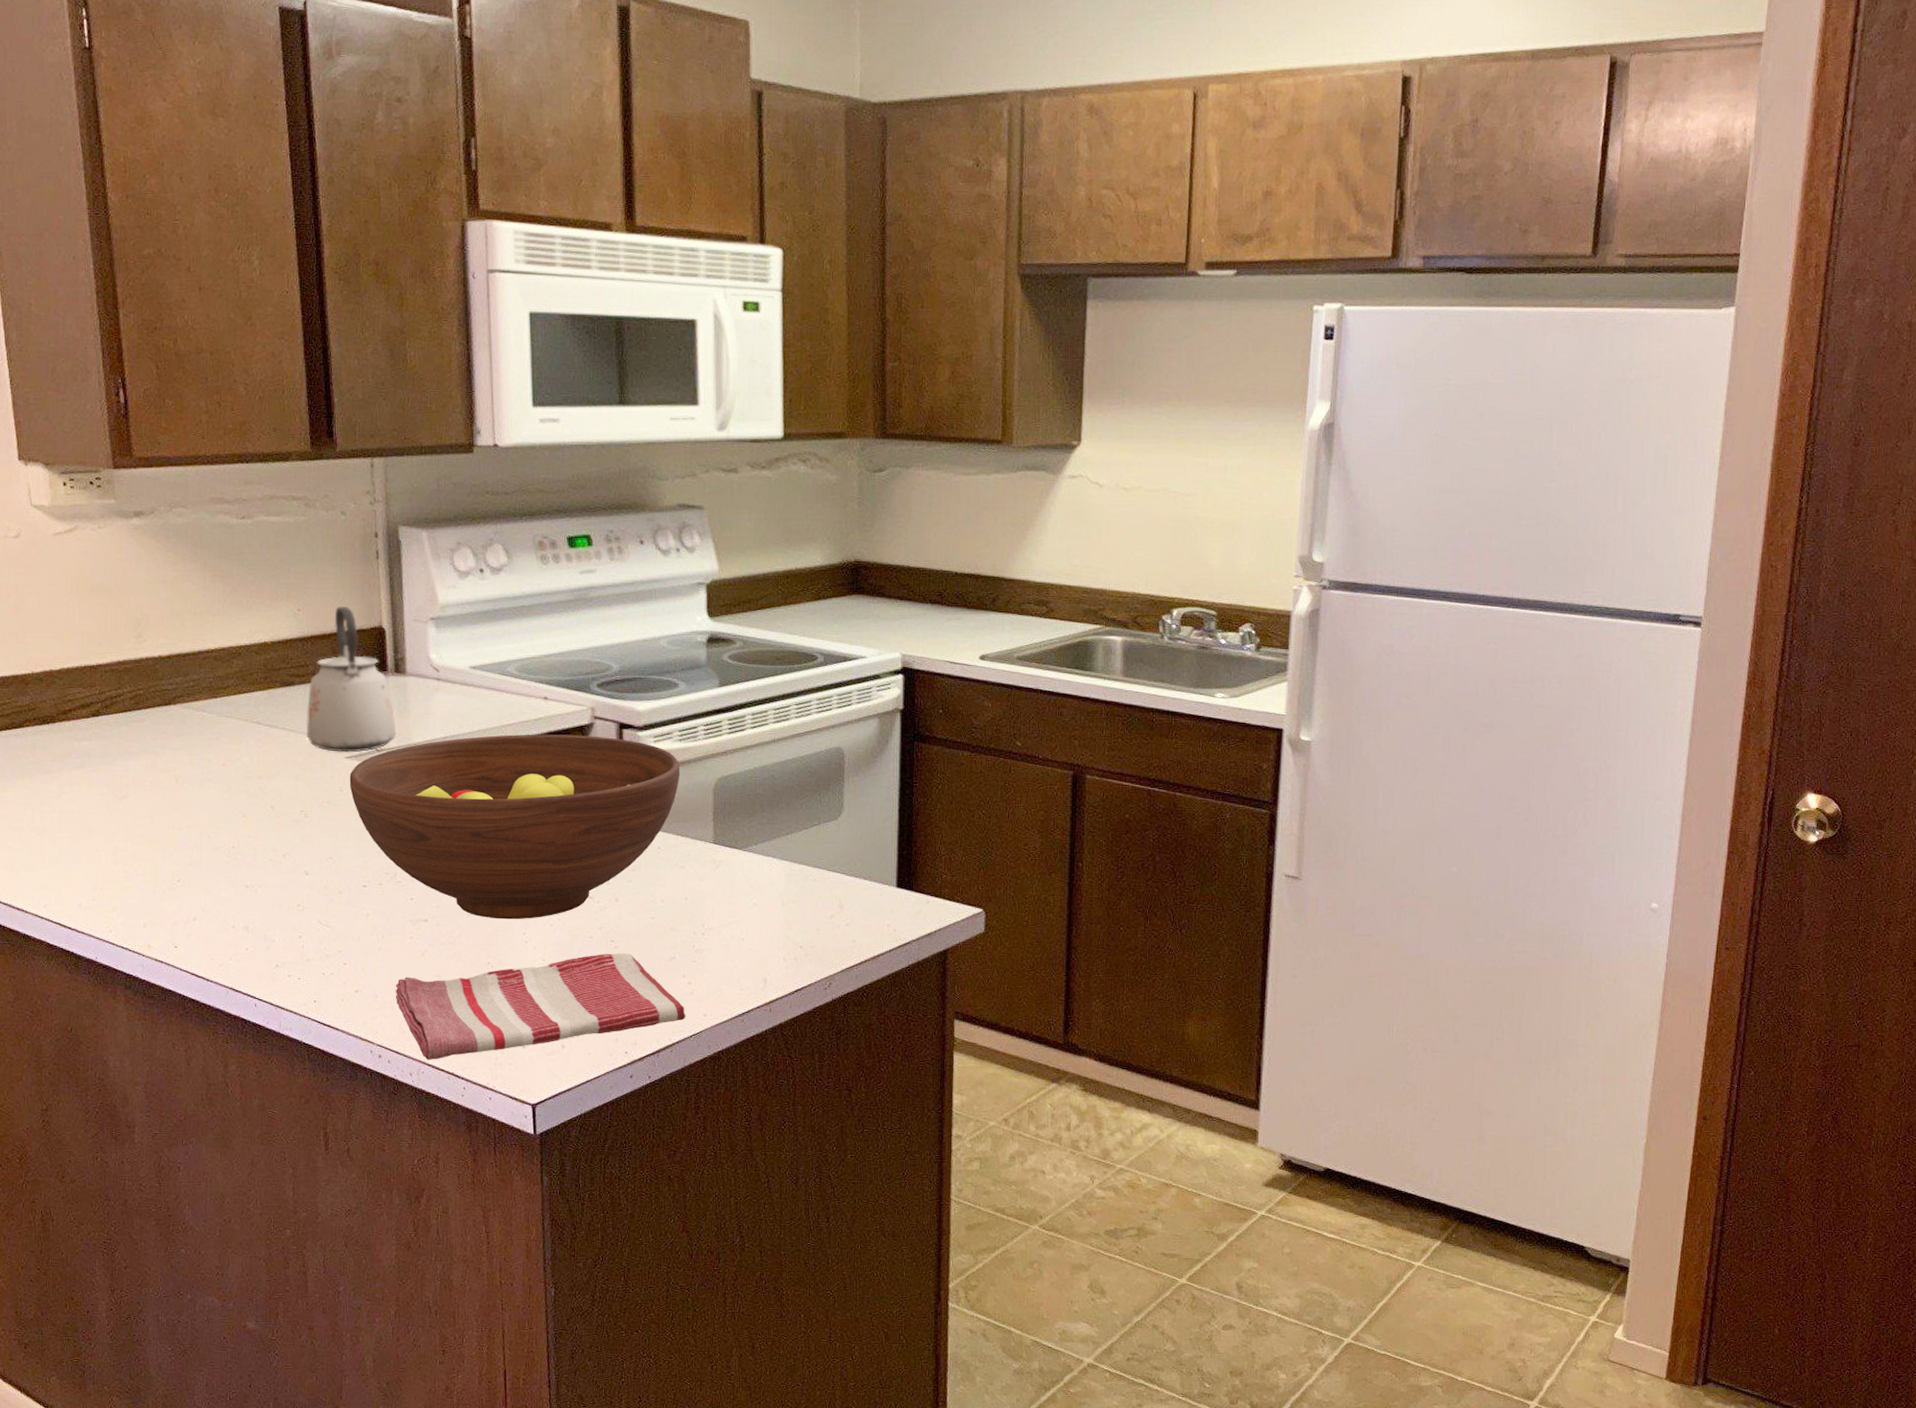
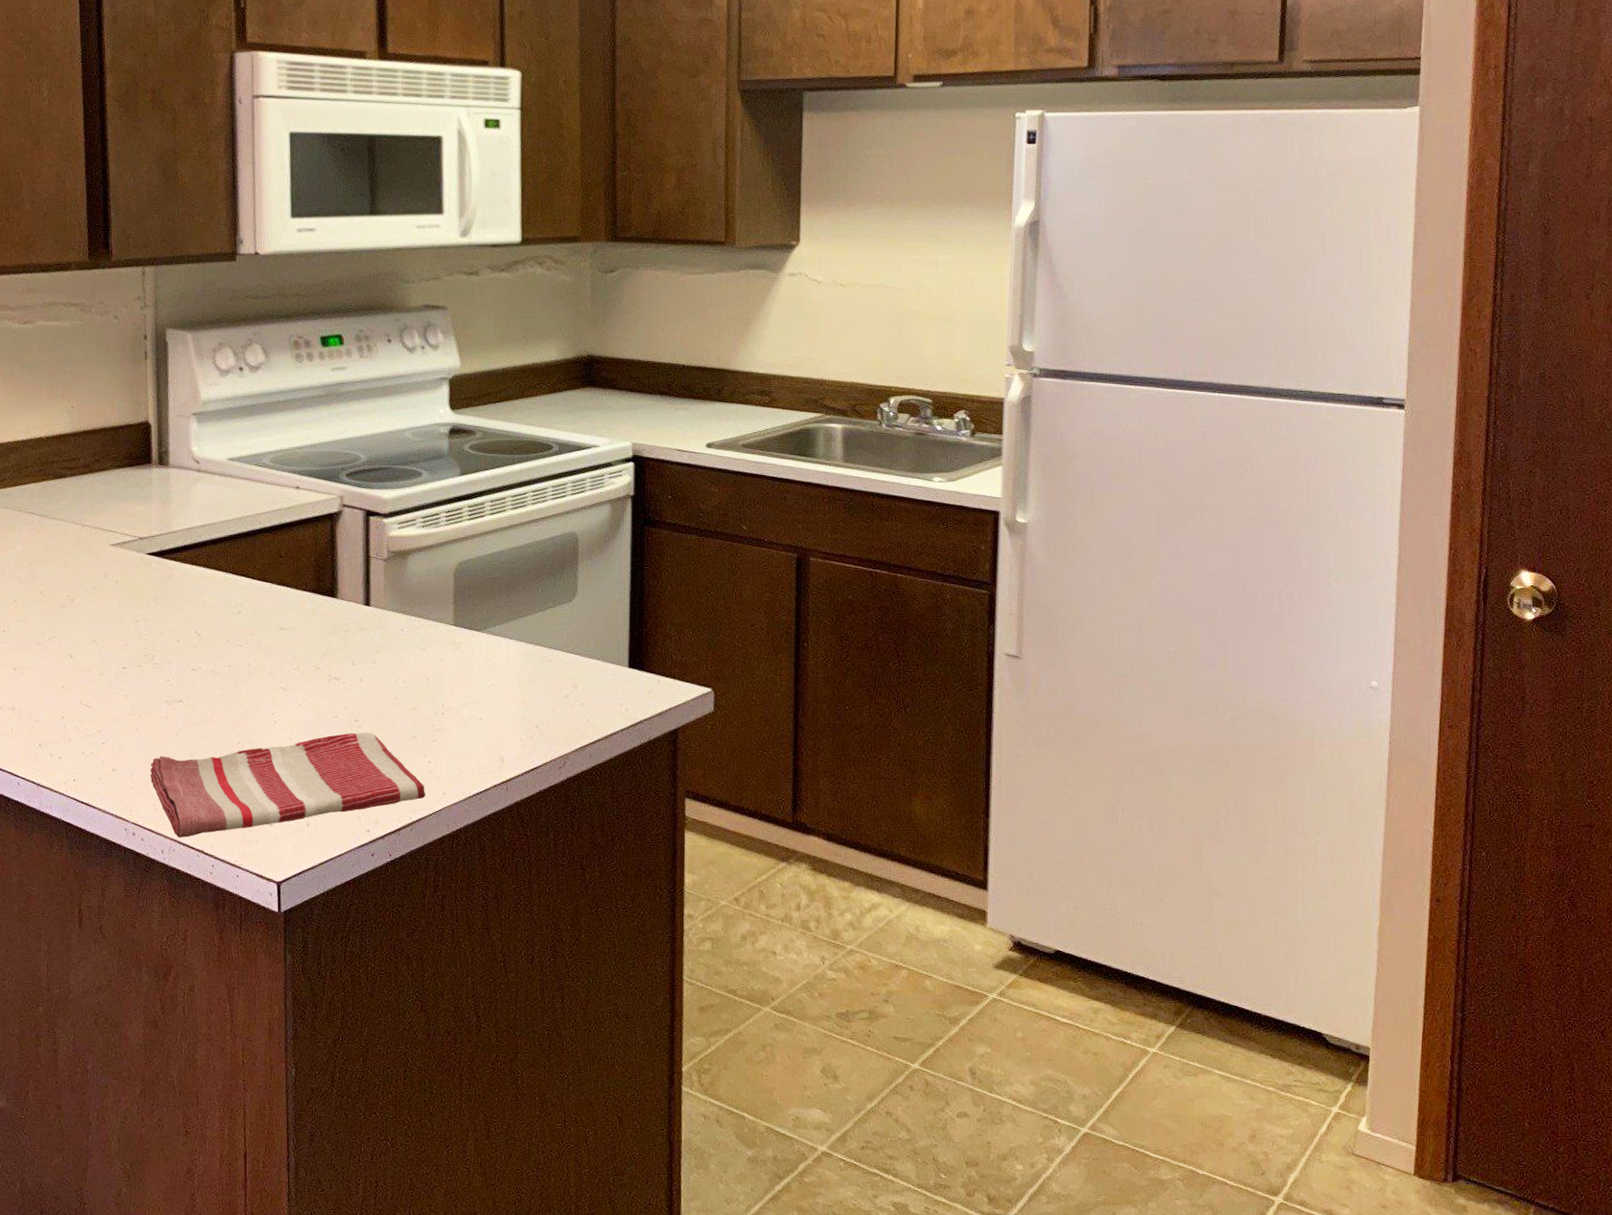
kettle: present [306,605,397,753] -> none [75,403,159,540]
fruit bowl: present [349,734,681,920] -> none [113,521,423,700]

